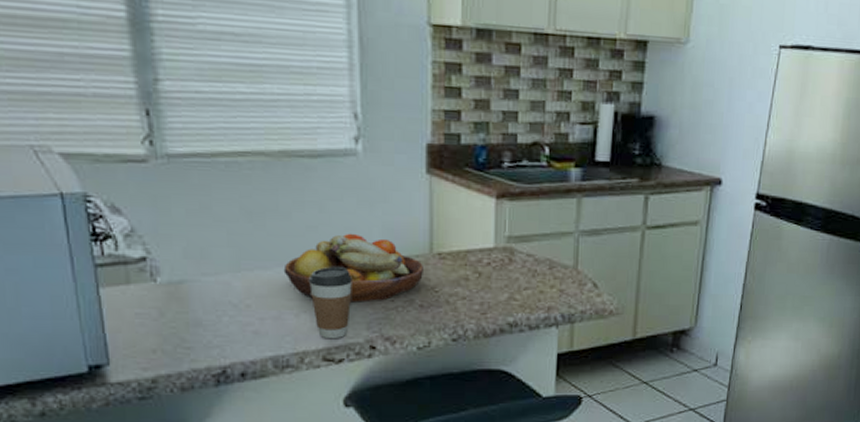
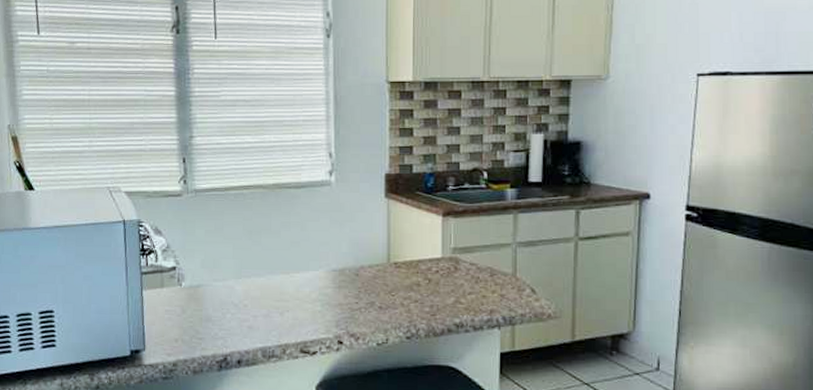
fruit bowl: present [283,233,423,303] -> none [273,247,382,304]
coffee cup: present [309,267,352,339] -> none [292,275,325,335]

